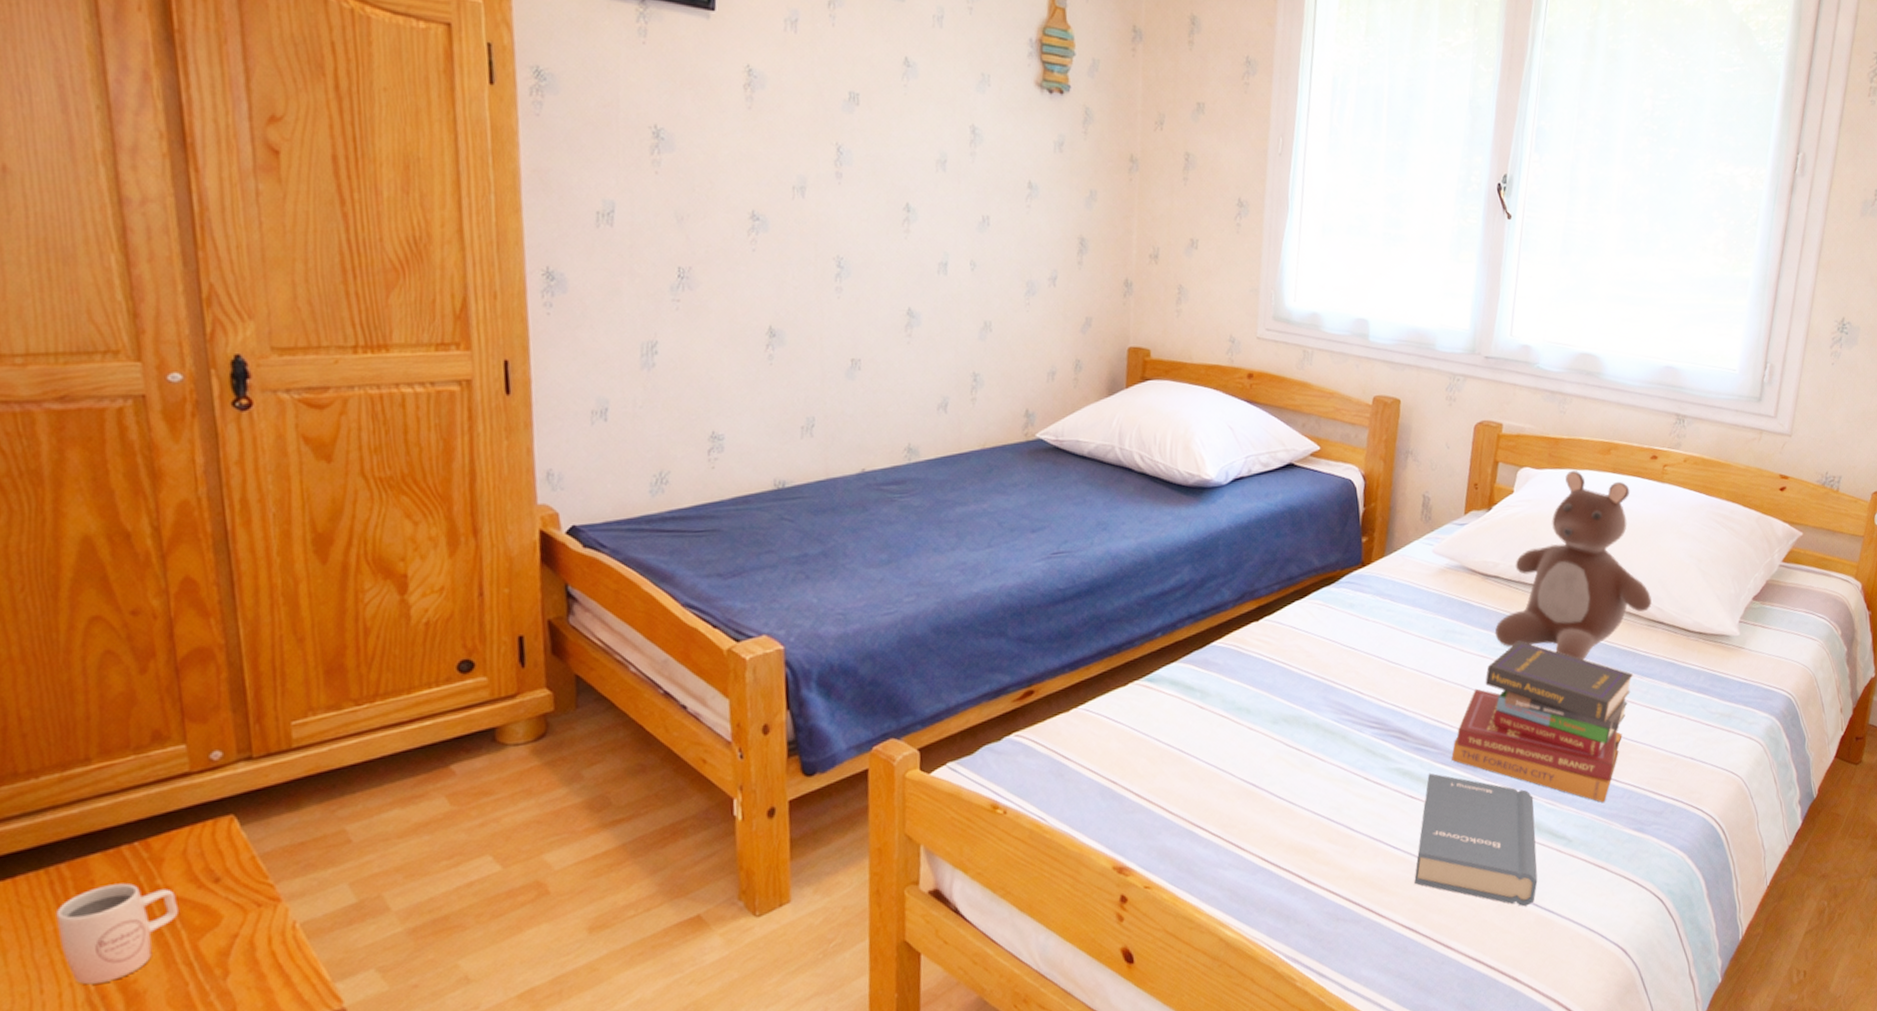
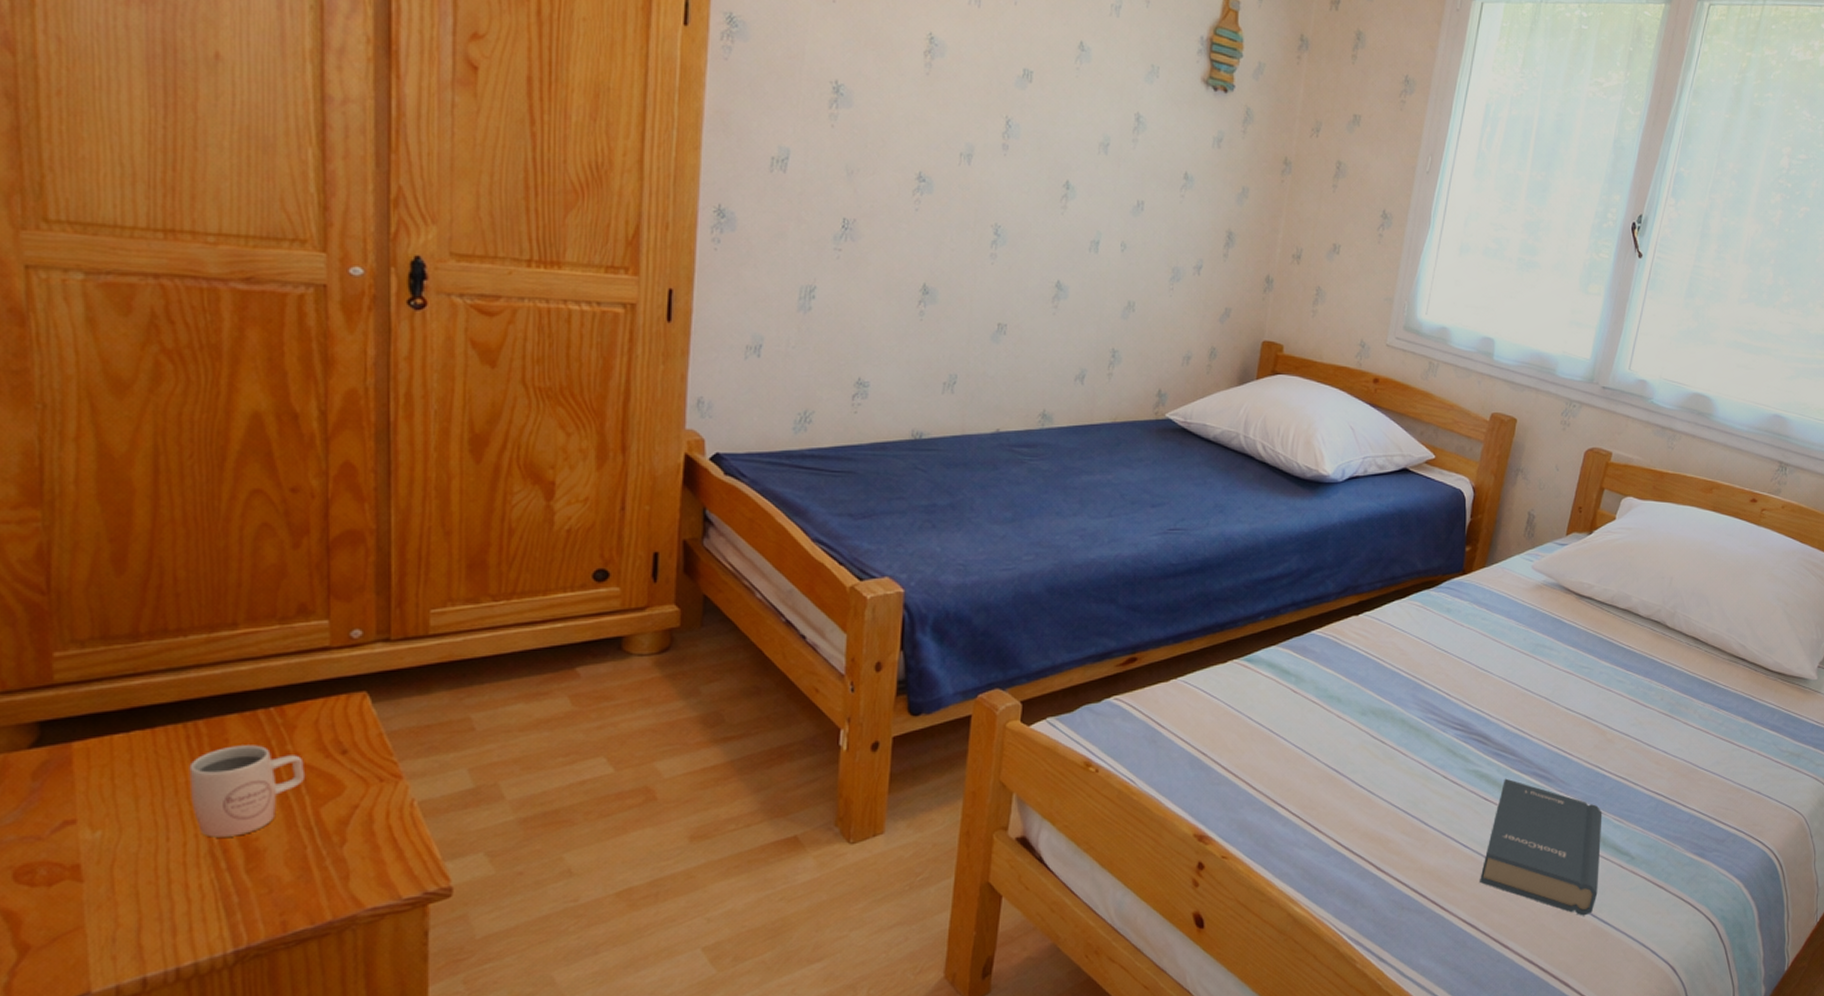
books: present [1451,640,1634,803] -> none [1528,661,1711,826]
teddy bear: present [1494,471,1652,661] -> none [1582,505,1736,687]

